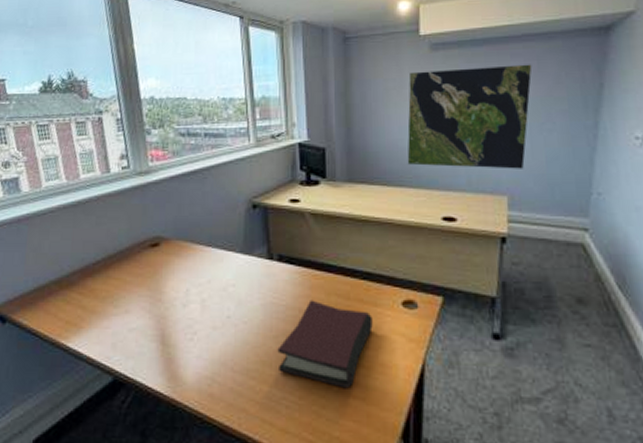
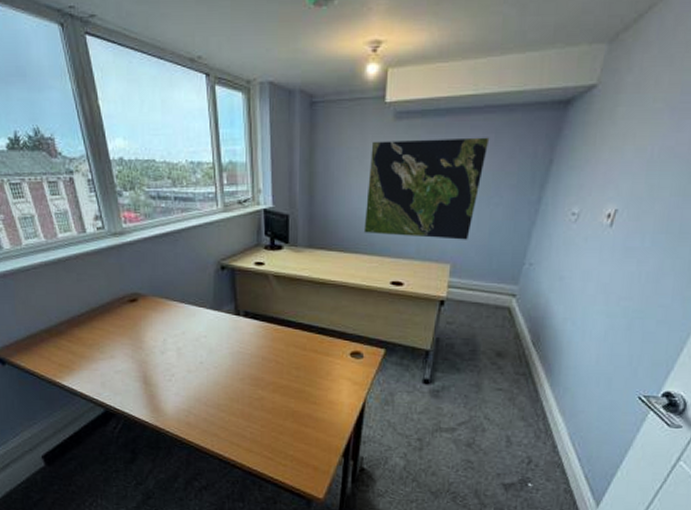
hardback book: present [277,300,373,389] -> none [243,350,324,420]

